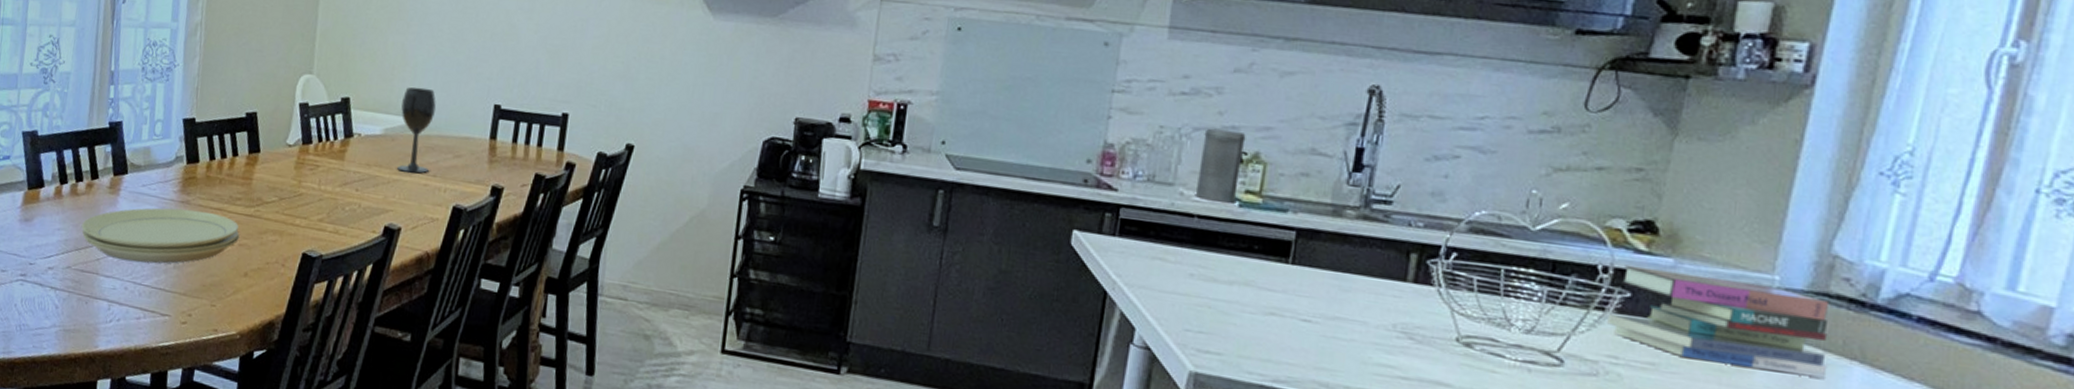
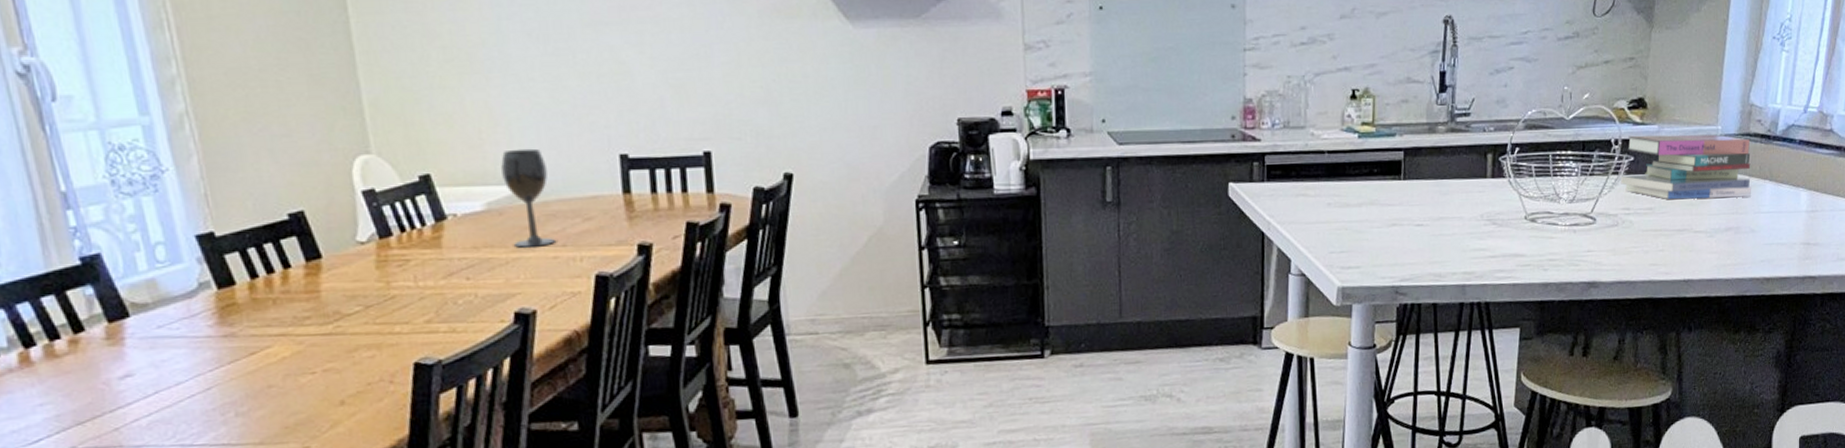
plate: present [81,208,240,264] -> none [76,340,322,423]
canister: present [1194,128,1246,203] -> none [1323,71,1357,137]

